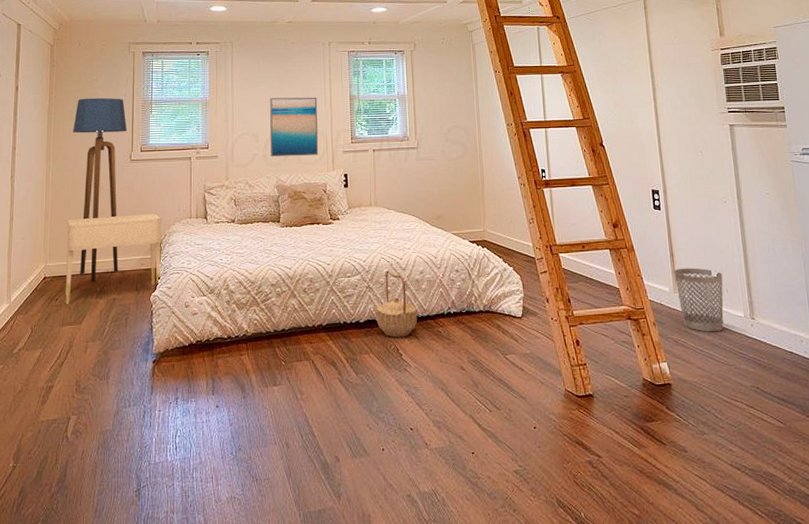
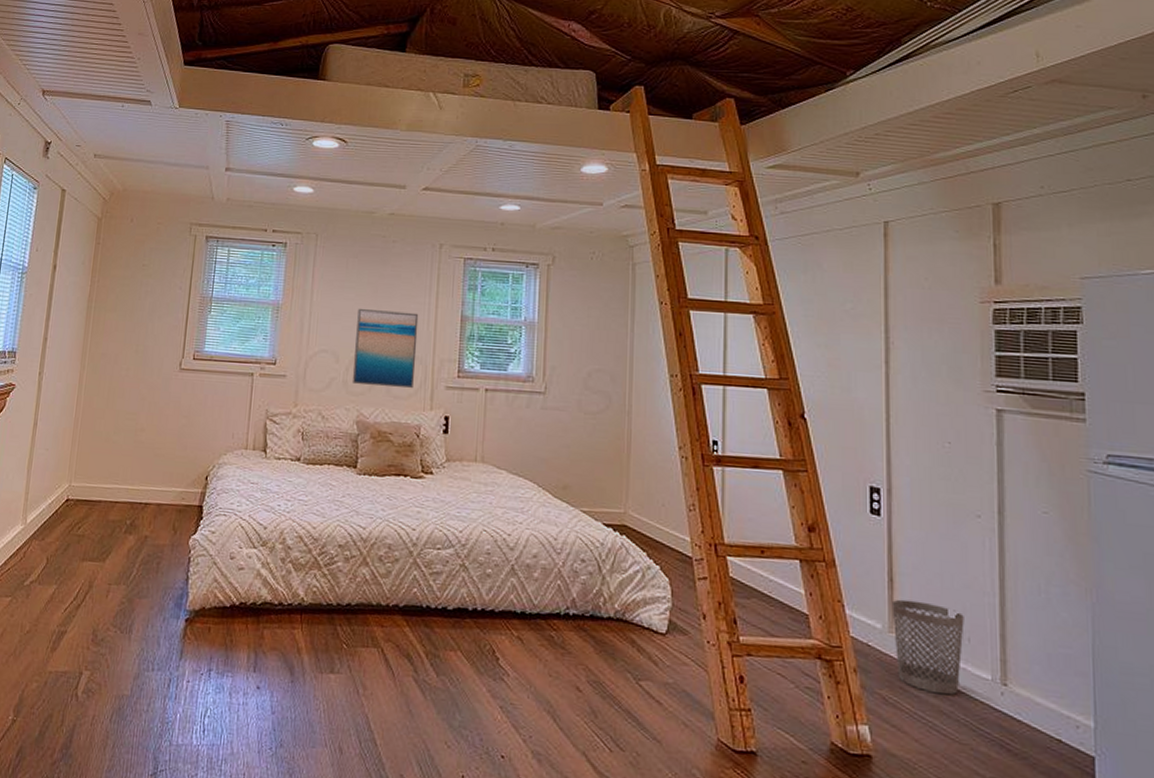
nightstand: present [65,213,161,304] -> none [89,432,211,536]
floor lamp: present [73,97,127,282] -> none [108,286,180,513]
basket: present [376,269,418,338] -> none [469,546,525,637]

